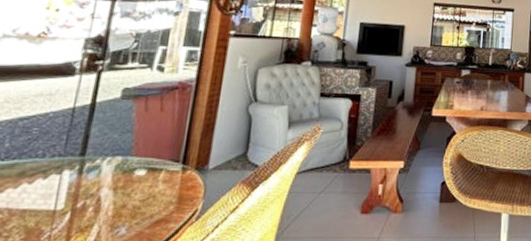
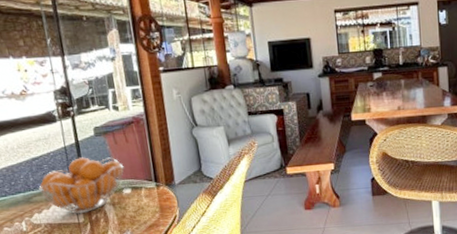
fruit basket: none [12,123,147,199] -> present [39,157,124,215]

